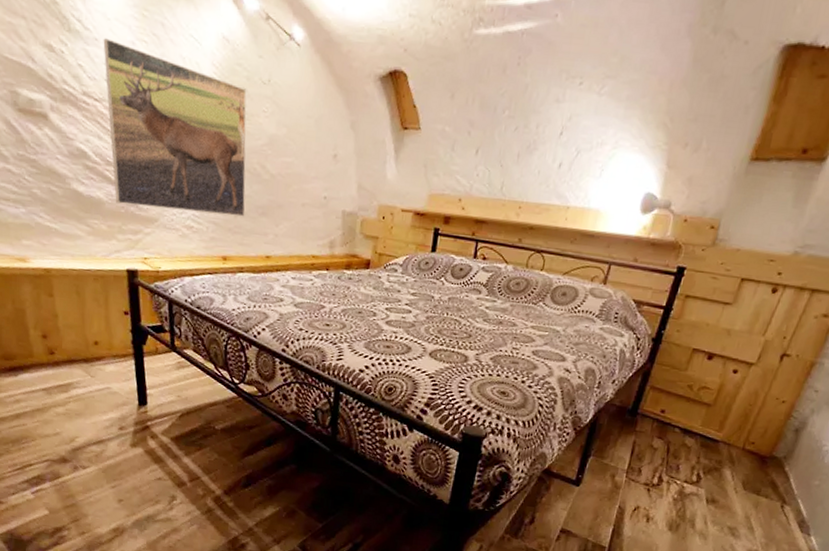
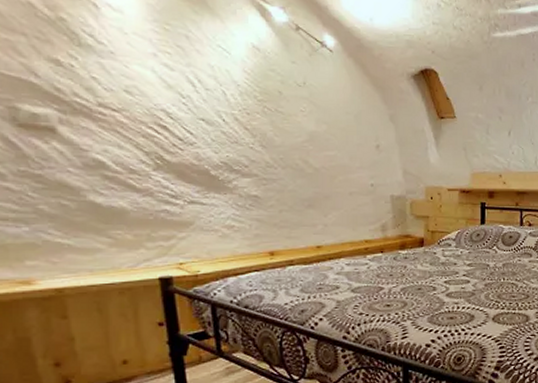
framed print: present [103,38,247,217] -> none [120,51,291,211]

